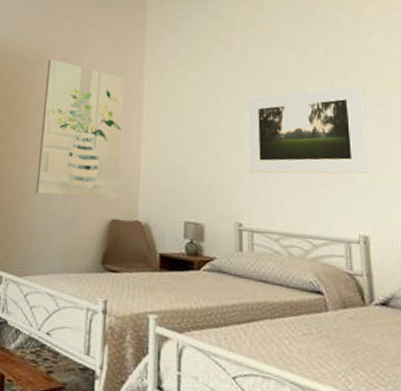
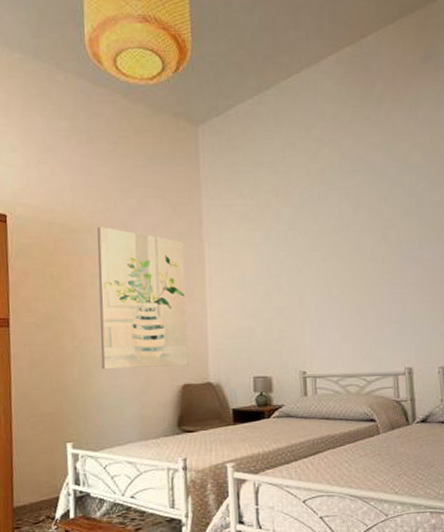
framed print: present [248,84,369,174] -> none [307,232,413,324]

